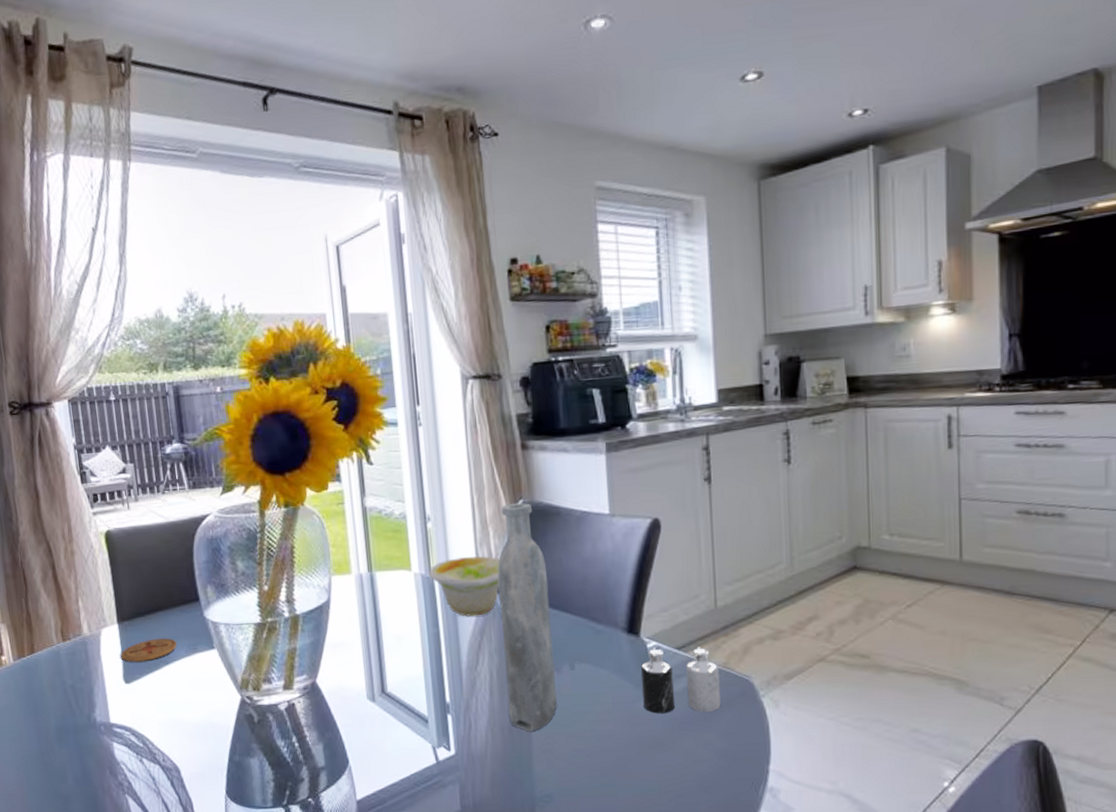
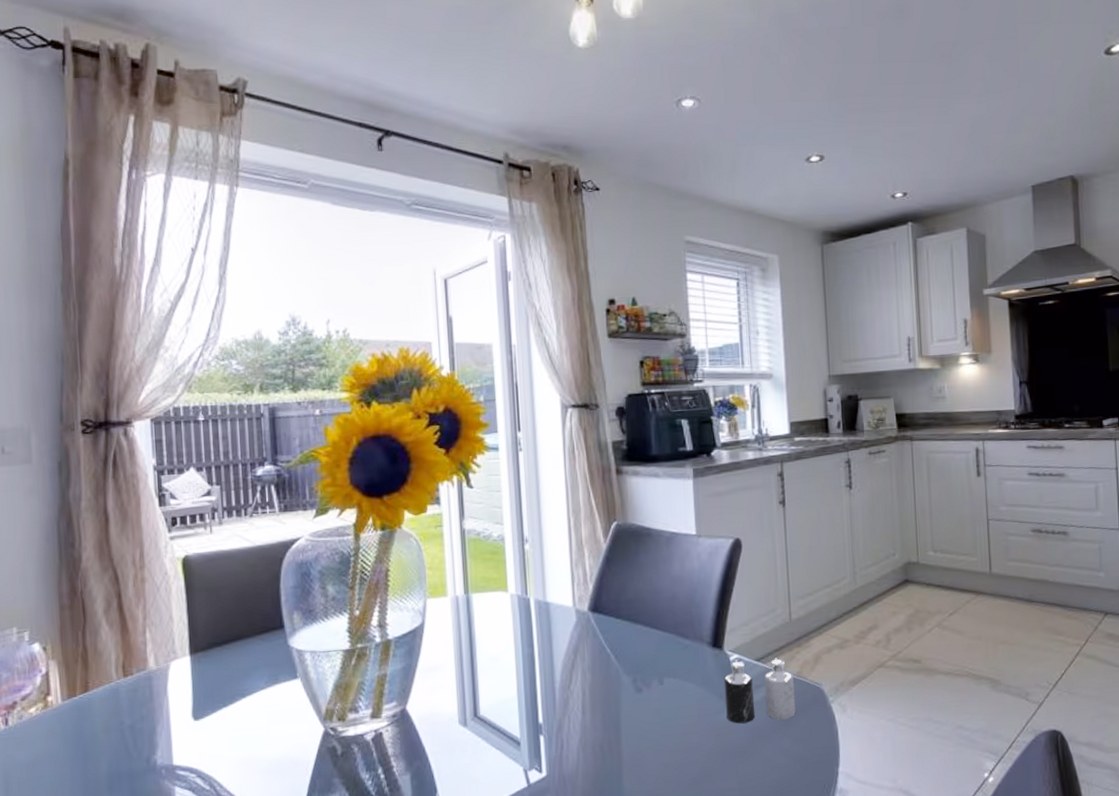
coaster: present [120,638,178,663] -> none [190,669,257,697]
bowl: present [428,556,500,617] -> none [524,576,594,636]
bottle: present [497,503,557,732] -> none [591,525,646,748]

